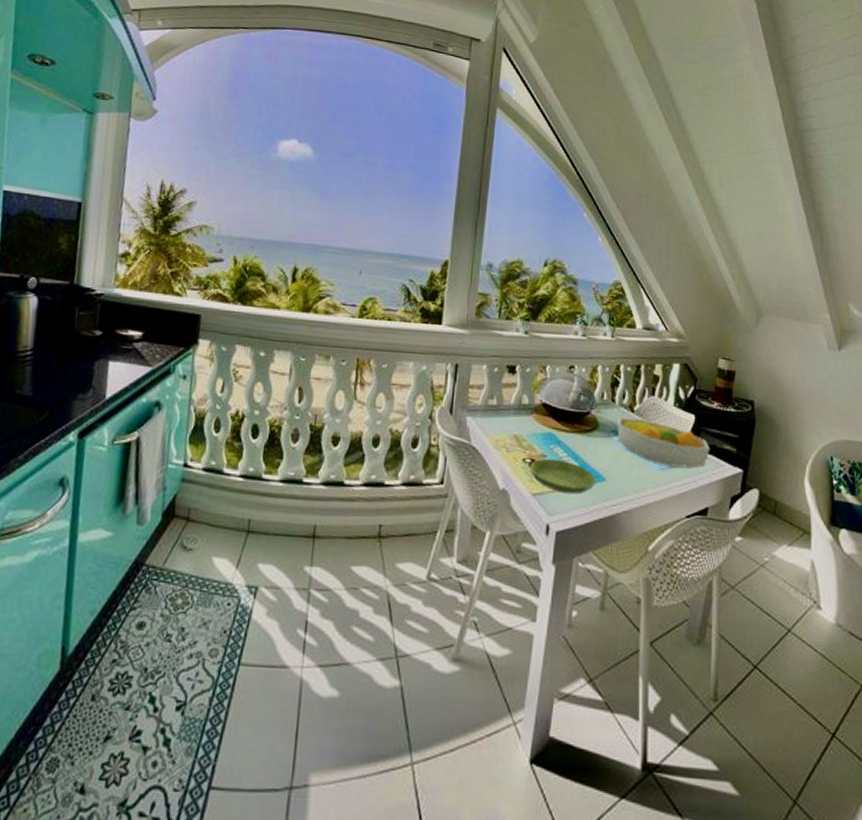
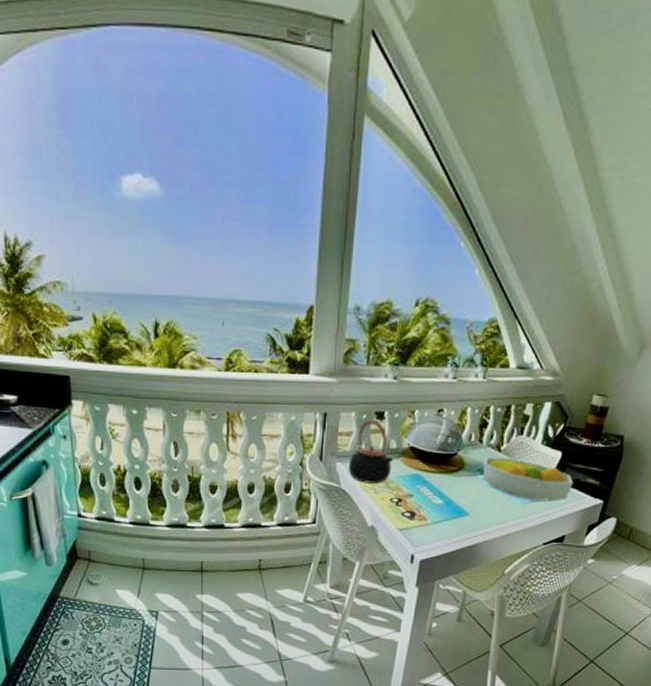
teapot: none [479,372,525,442] -> present [348,419,393,484]
saucer: present [530,458,596,495] -> none [397,497,460,528]

